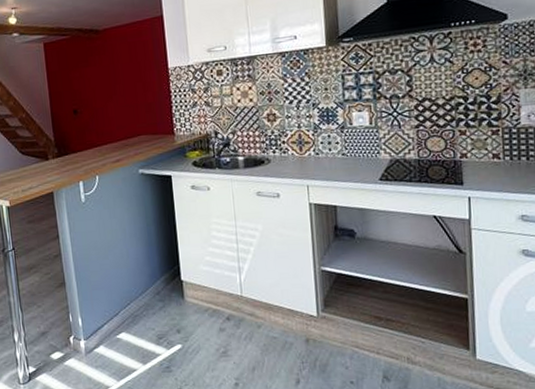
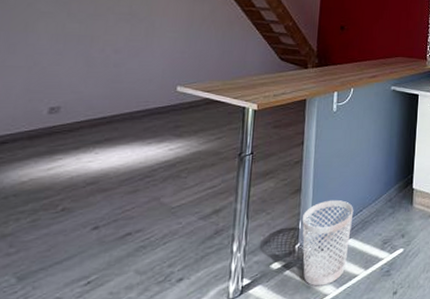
wastebasket: none [71,293,123,378] -> present [302,199,354,286]

